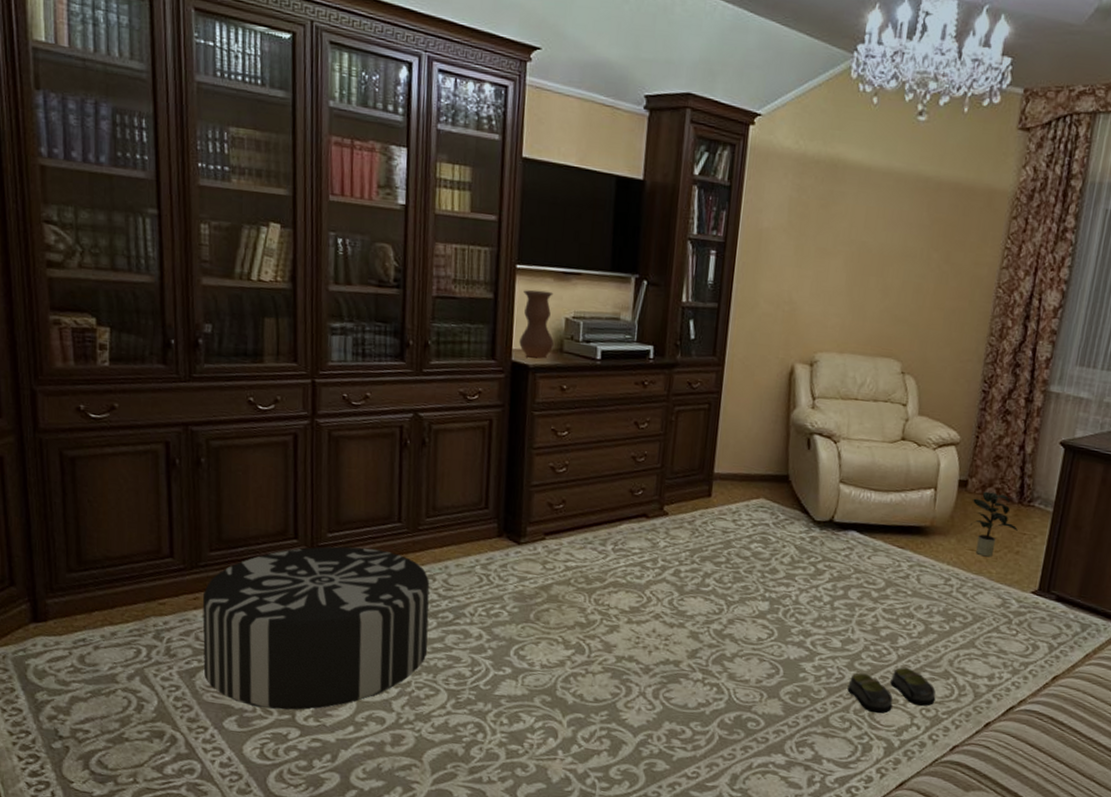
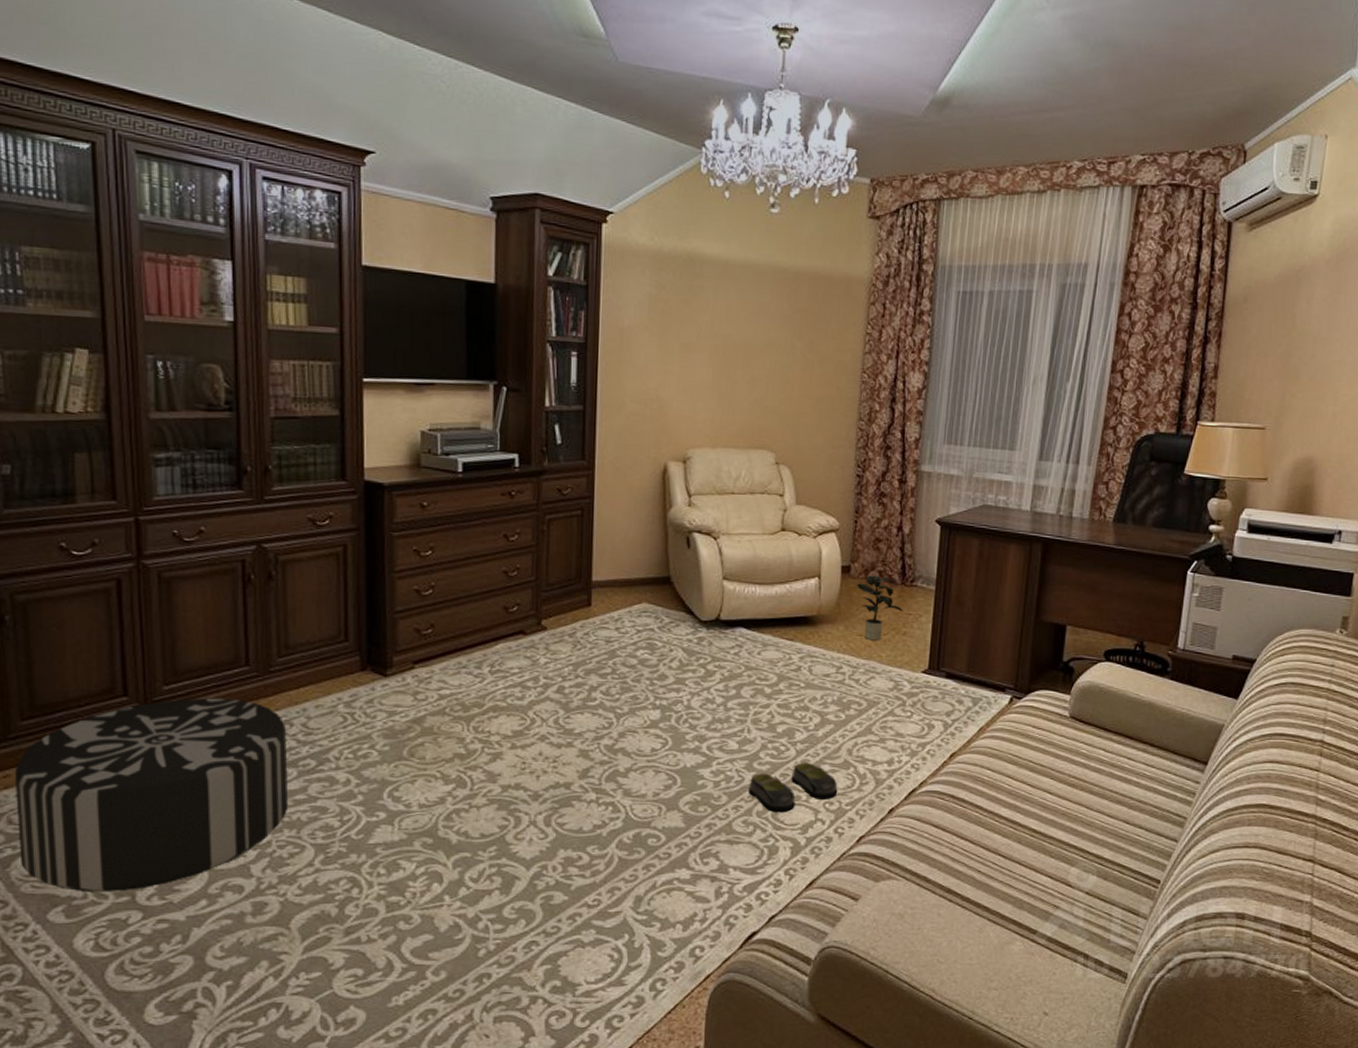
vase: present [519,289,554,360] -> none [372,403,409,477]

